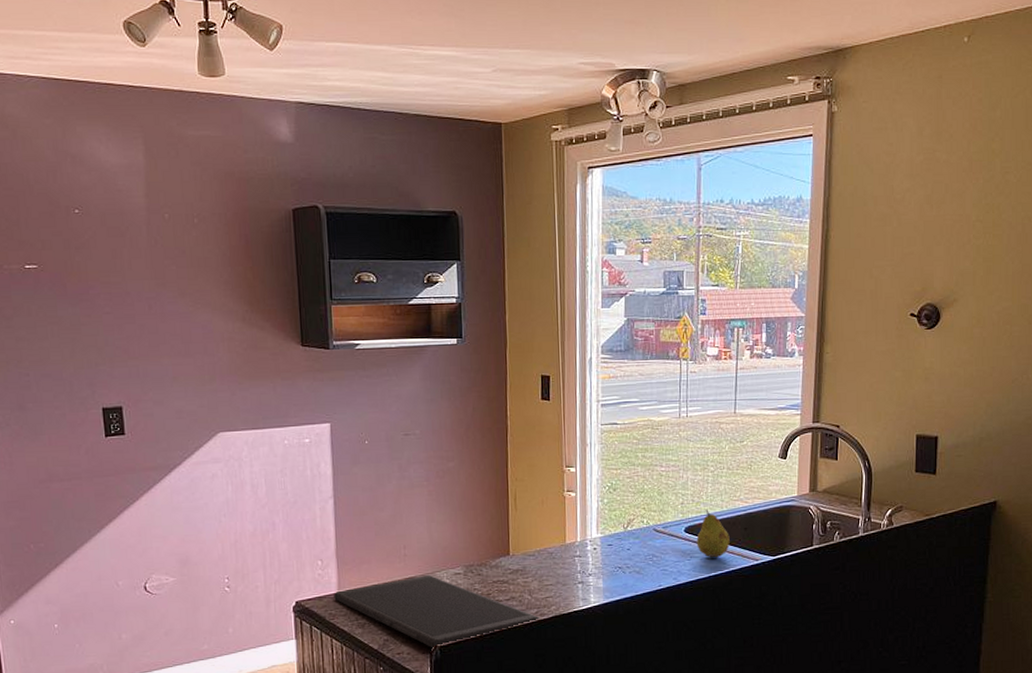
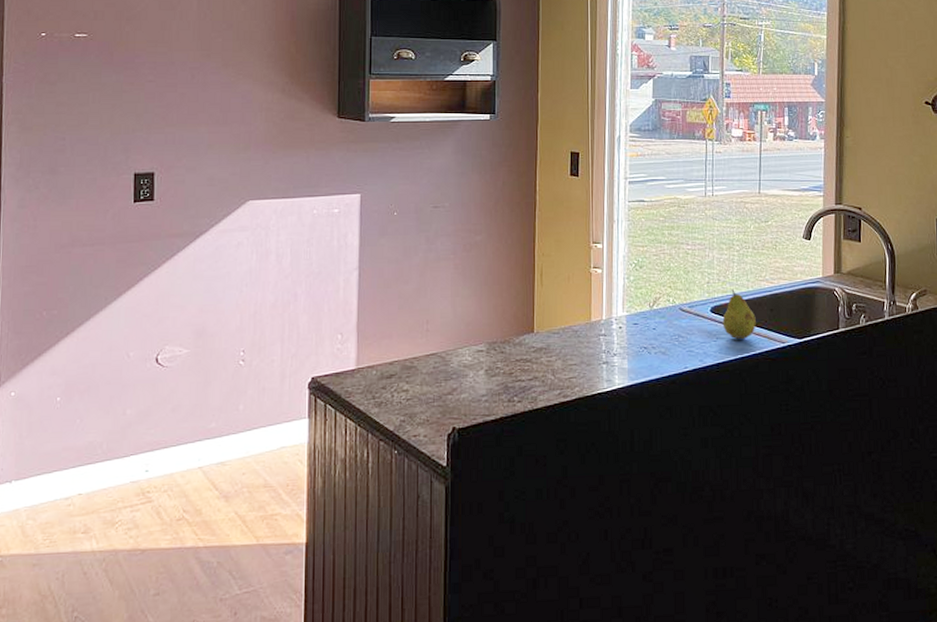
cutting board: present [334,575,541,650] -> none [352,352,564,432]

